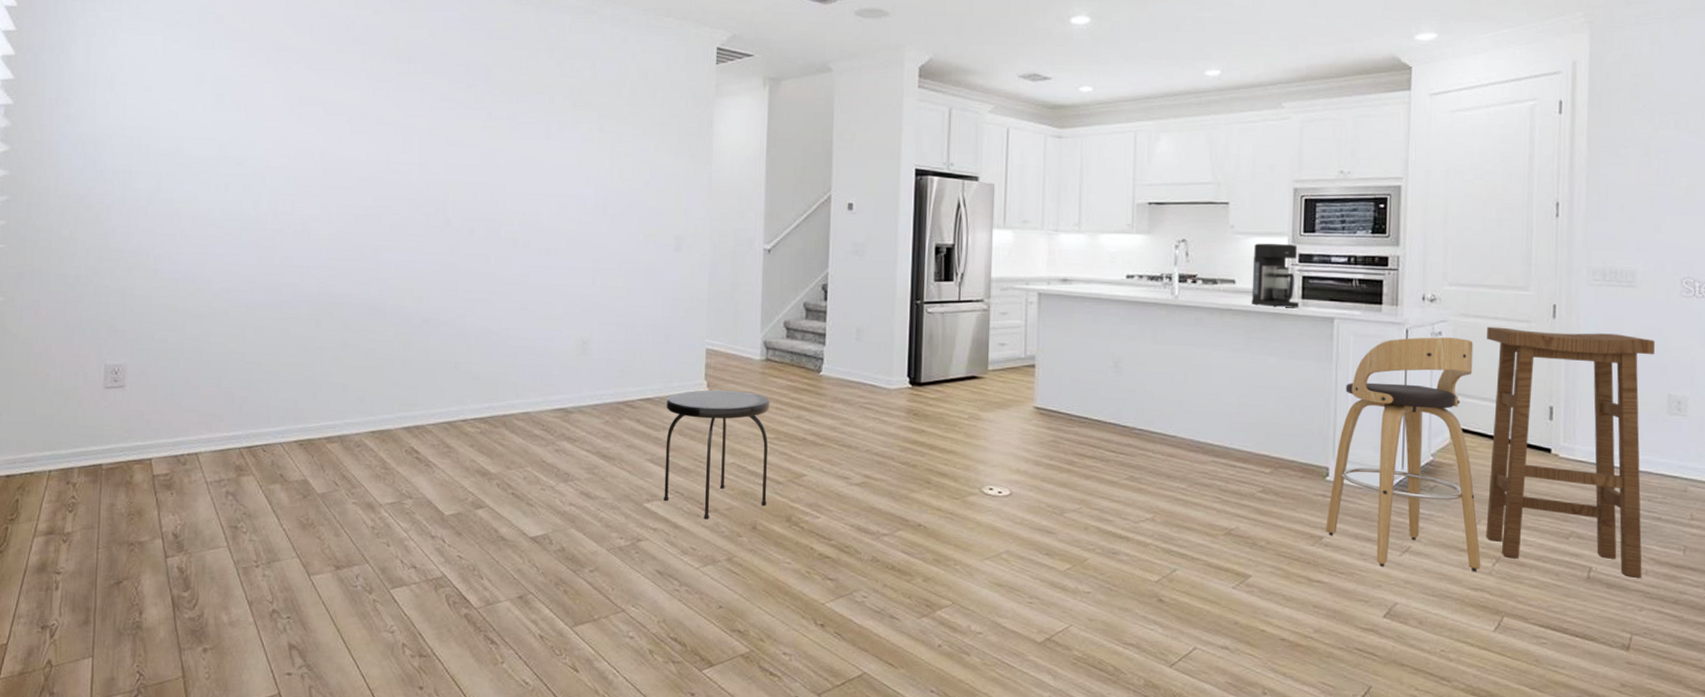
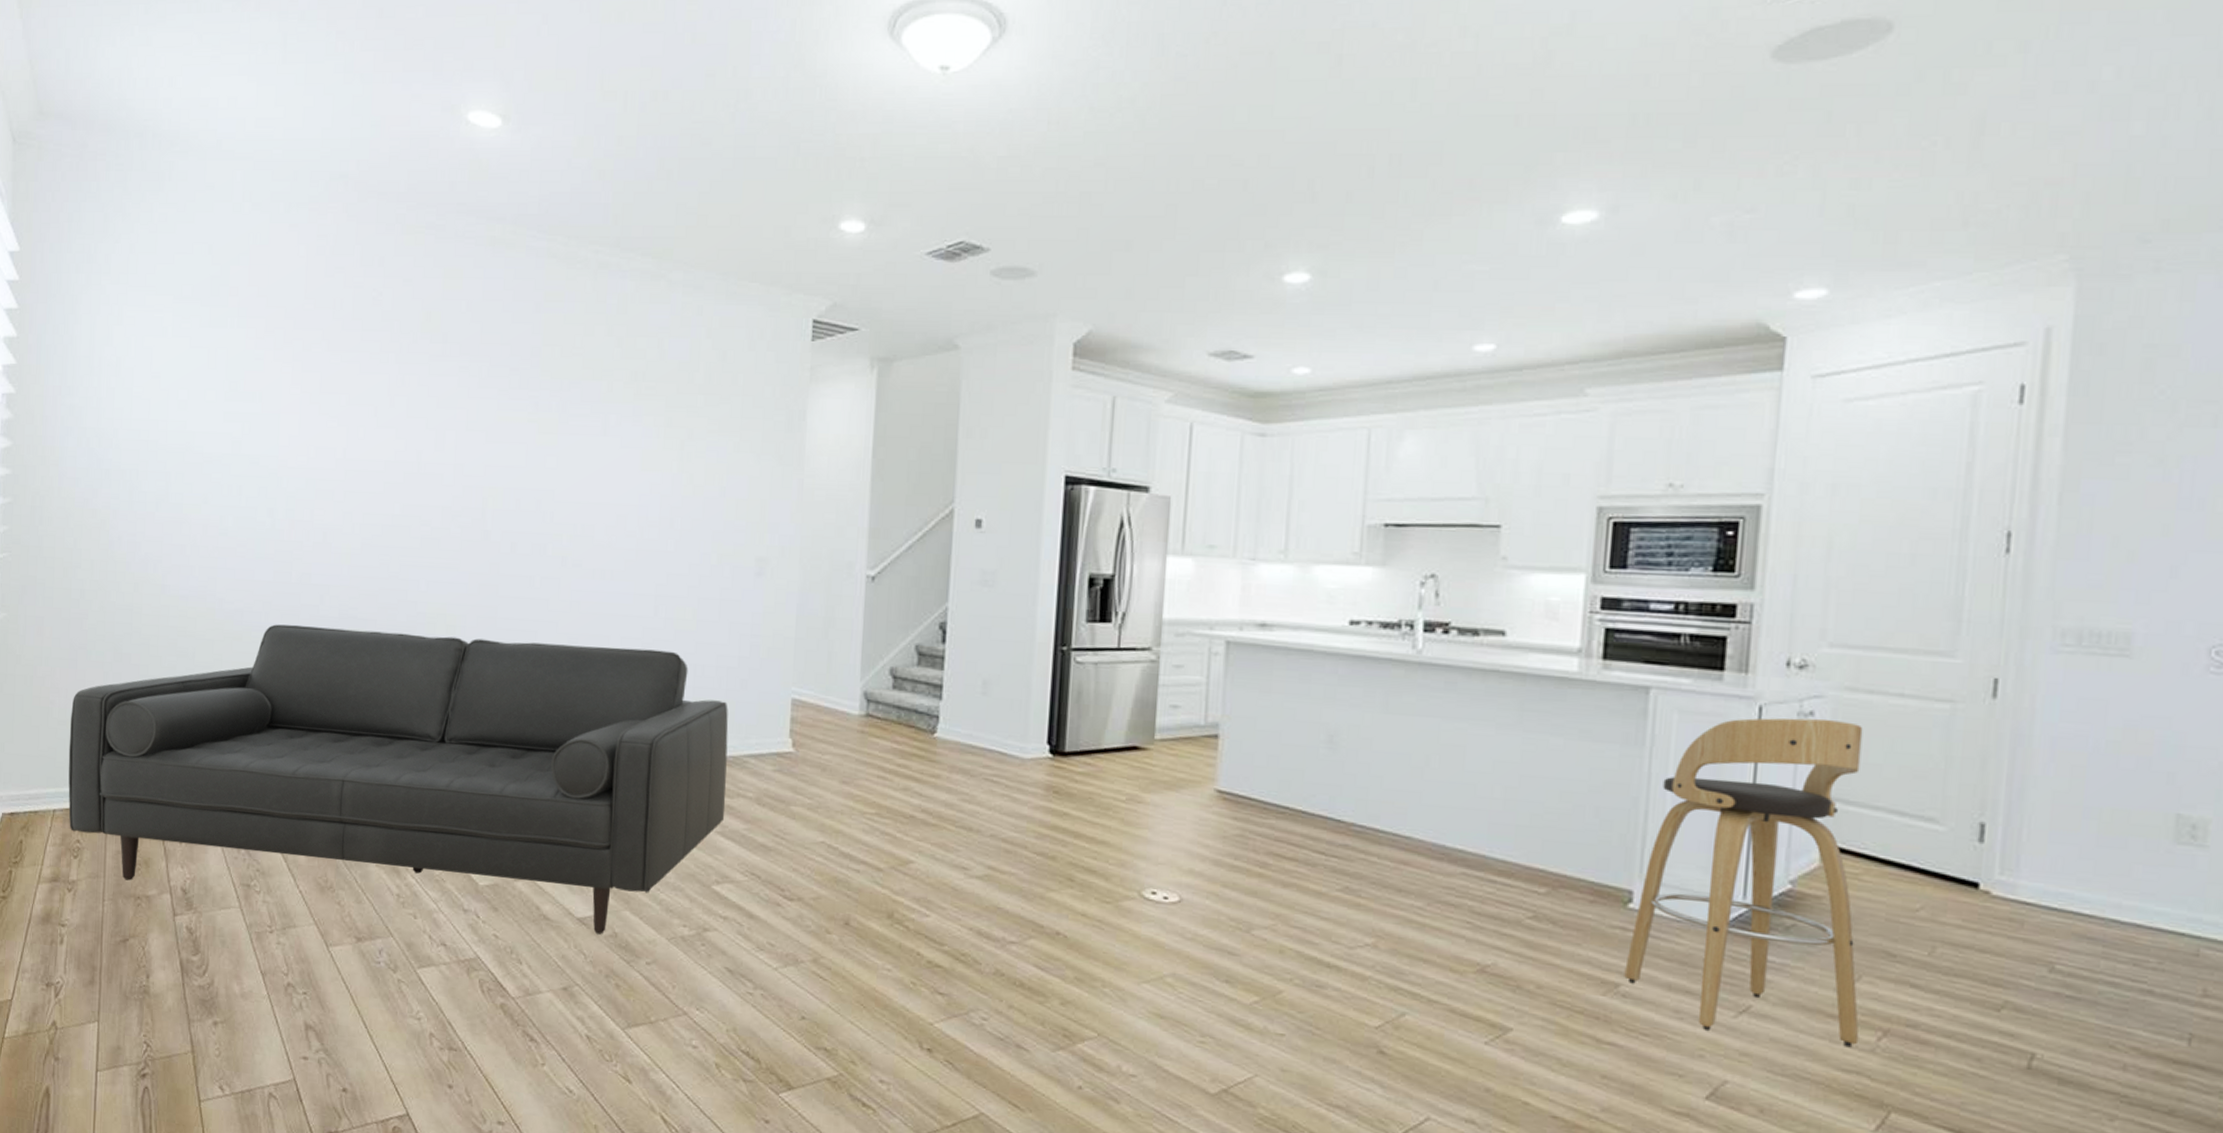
sofa: none [63,300,655,550] -> present [68,624,729,935]
side table: present [664,389,770,520] -> none [736,749,871,910]
coffee maker: present [1251,243,1300,309] -> none [1528,582,1600,672]
bar stool: present [1486,326,1655,578] -> none [1868,706,2159,1074]

